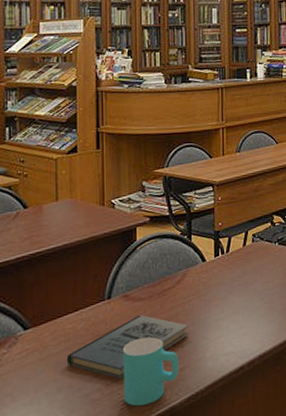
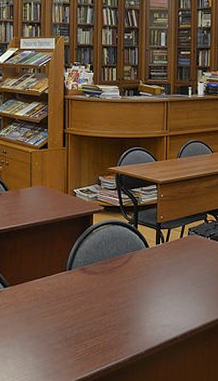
book: present [66,315,189,379] -> none [35,285,133,335]
cup: present [122,336,179,406] -> none [79,304,124,359]

